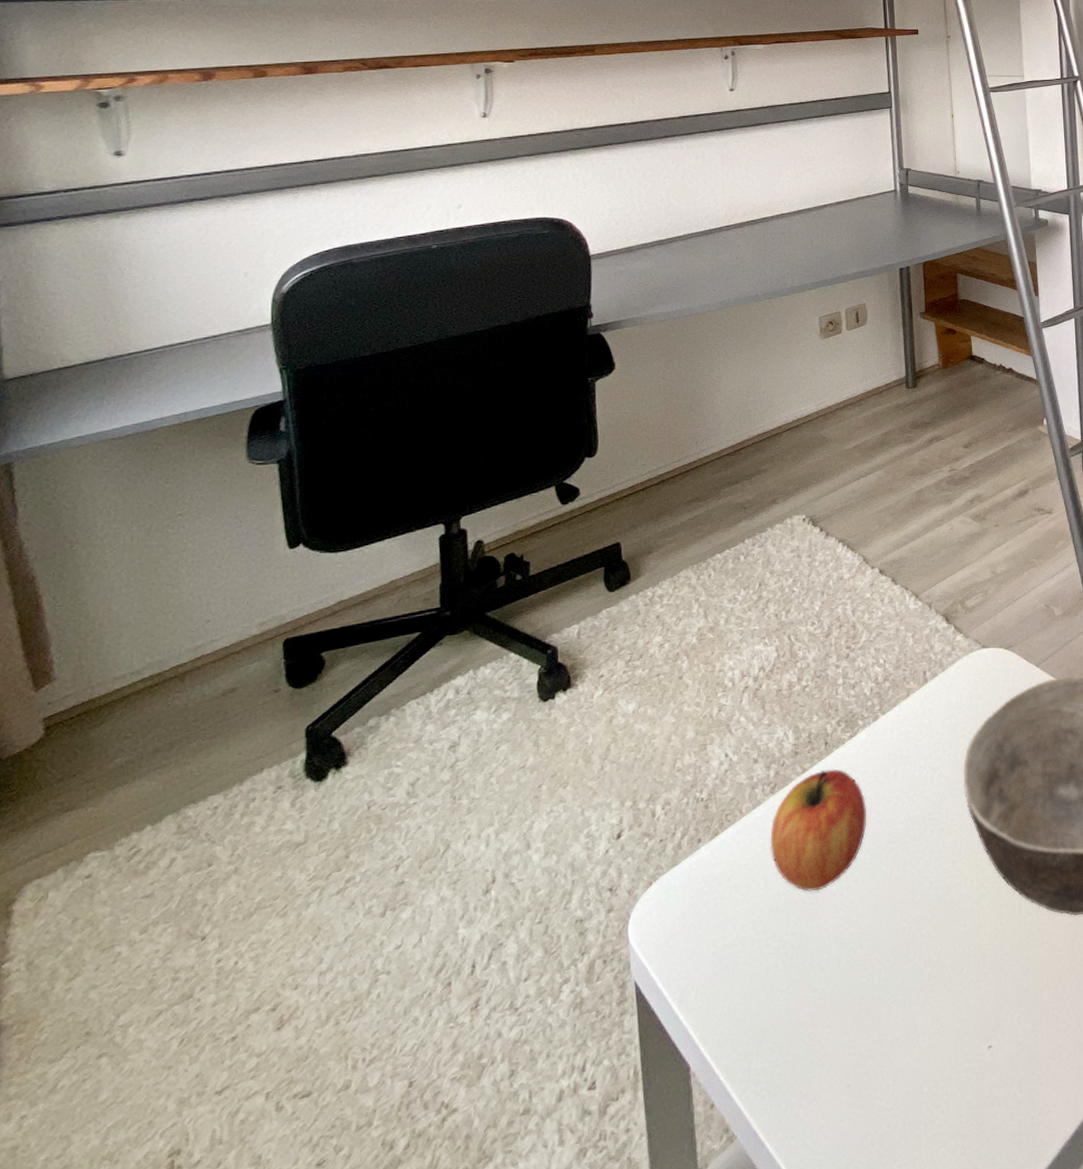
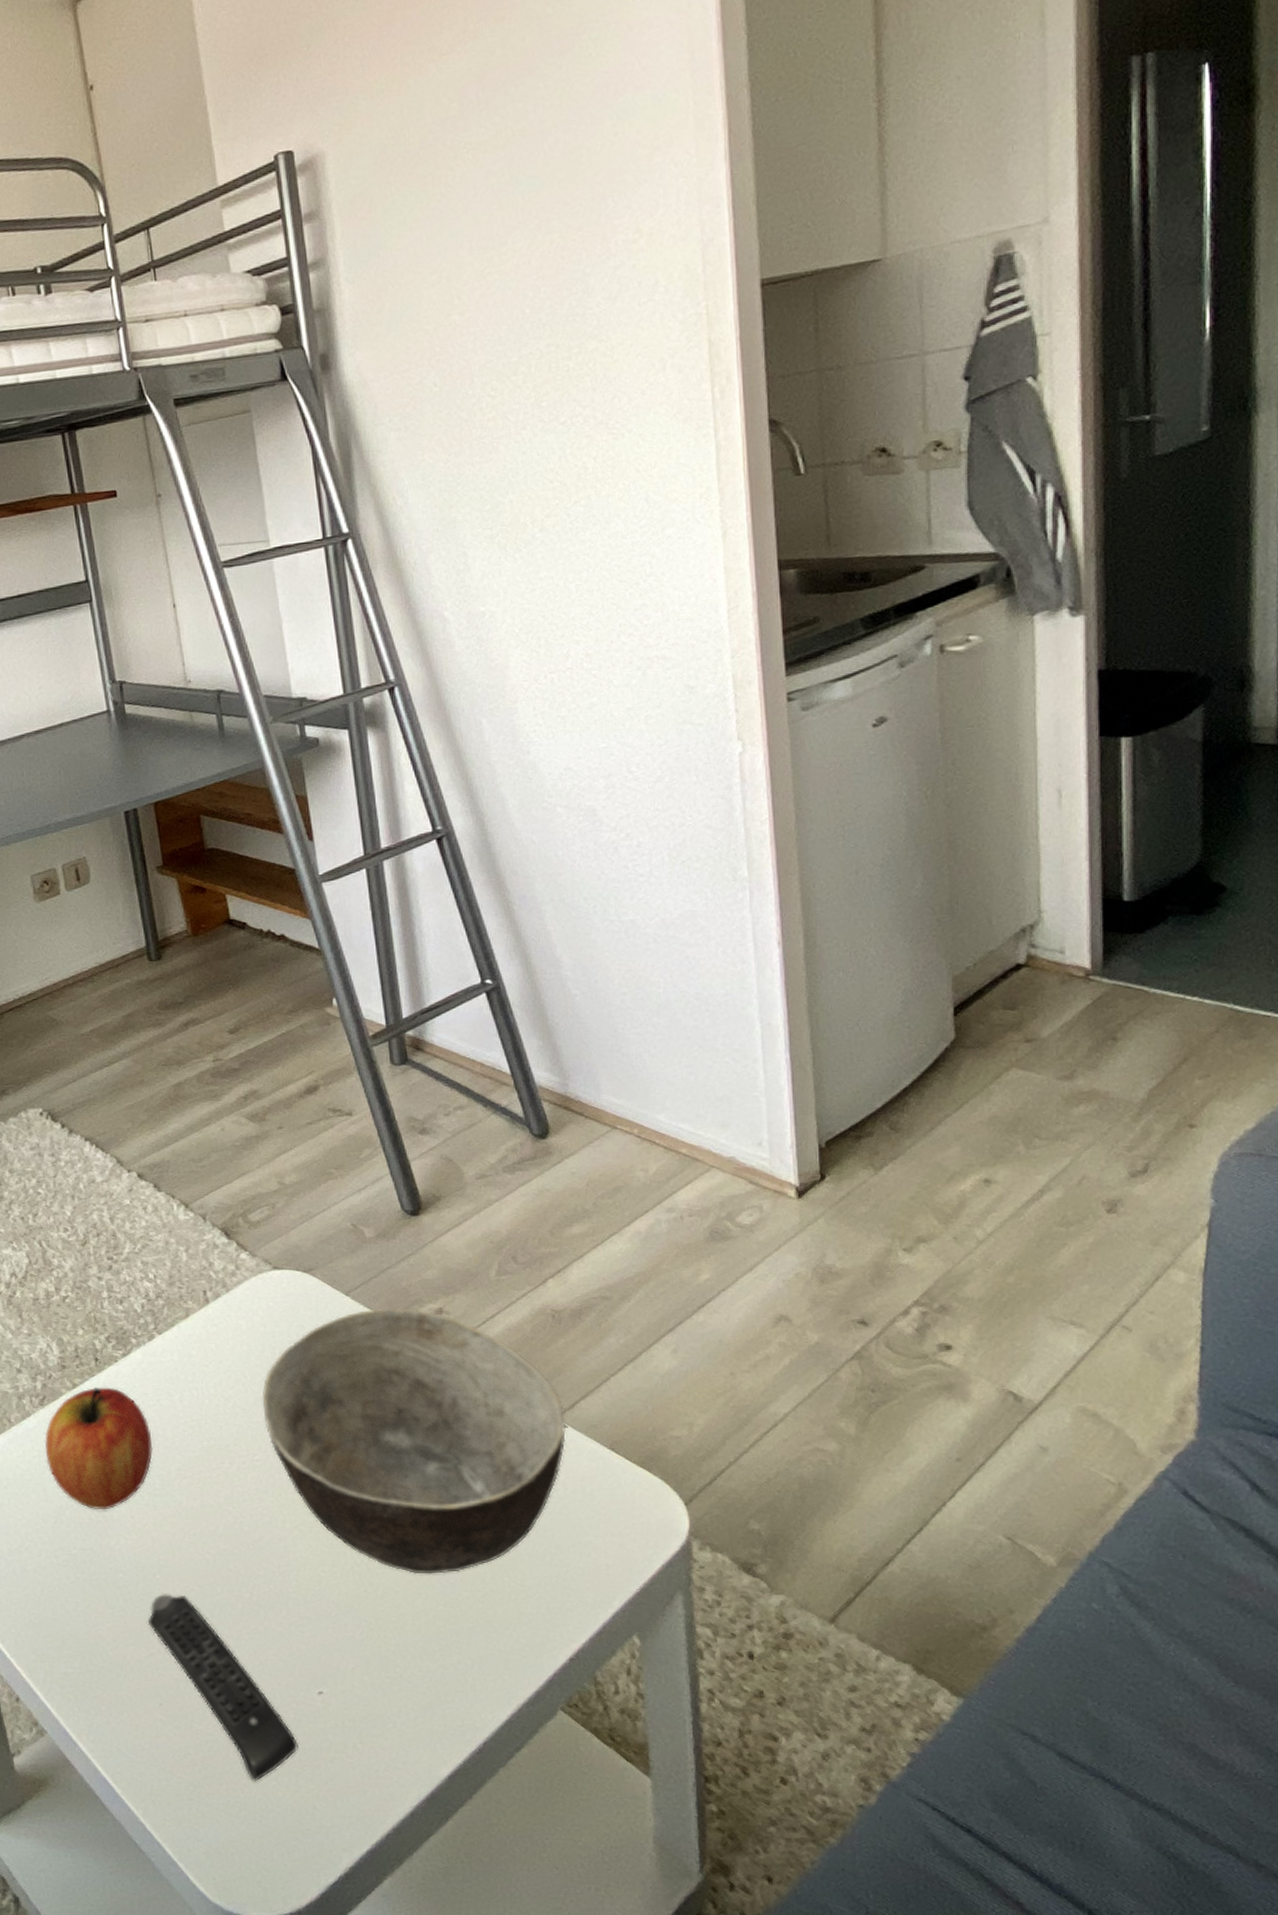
remote control: none [845,967,967,1152] -> present [148,1594,298,1782]

